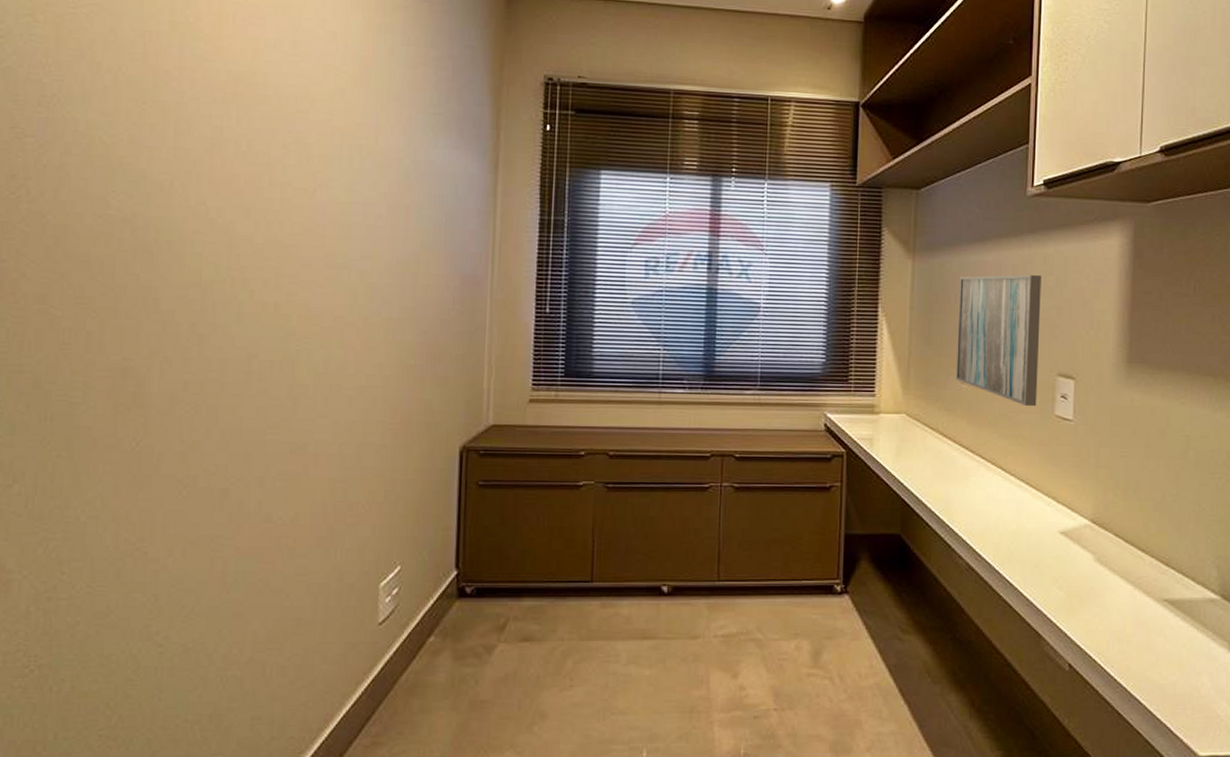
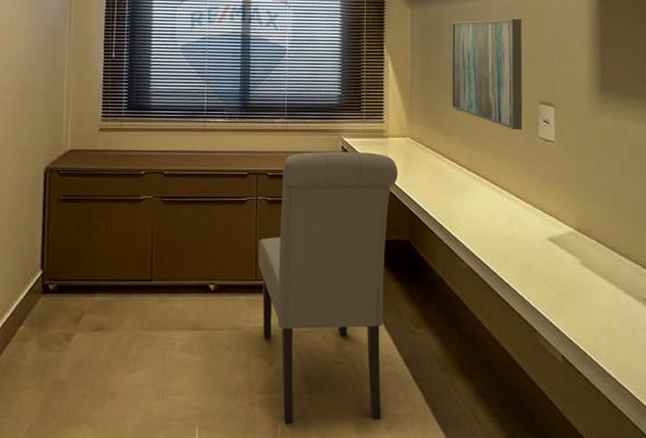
chair: none [722,429,890,746] -> present [258,151,398,424]

